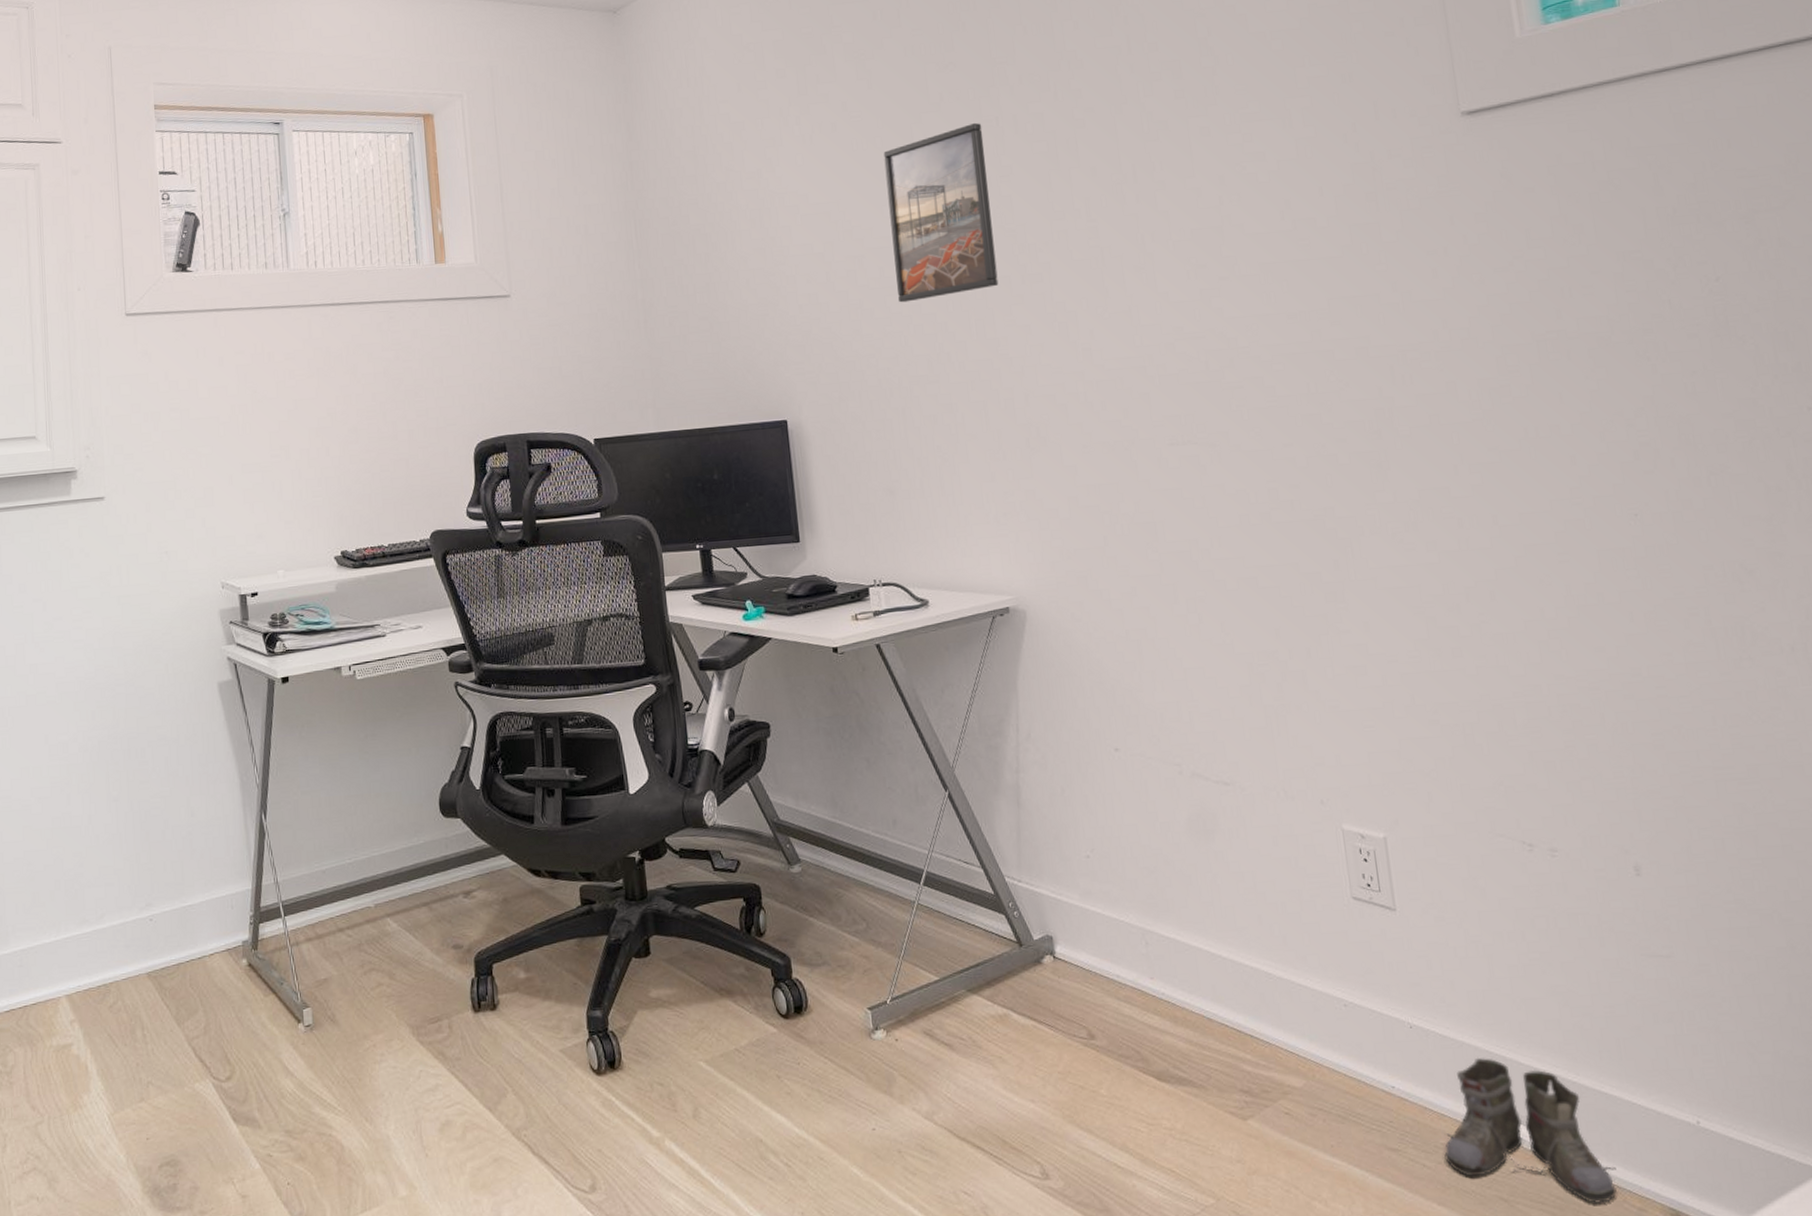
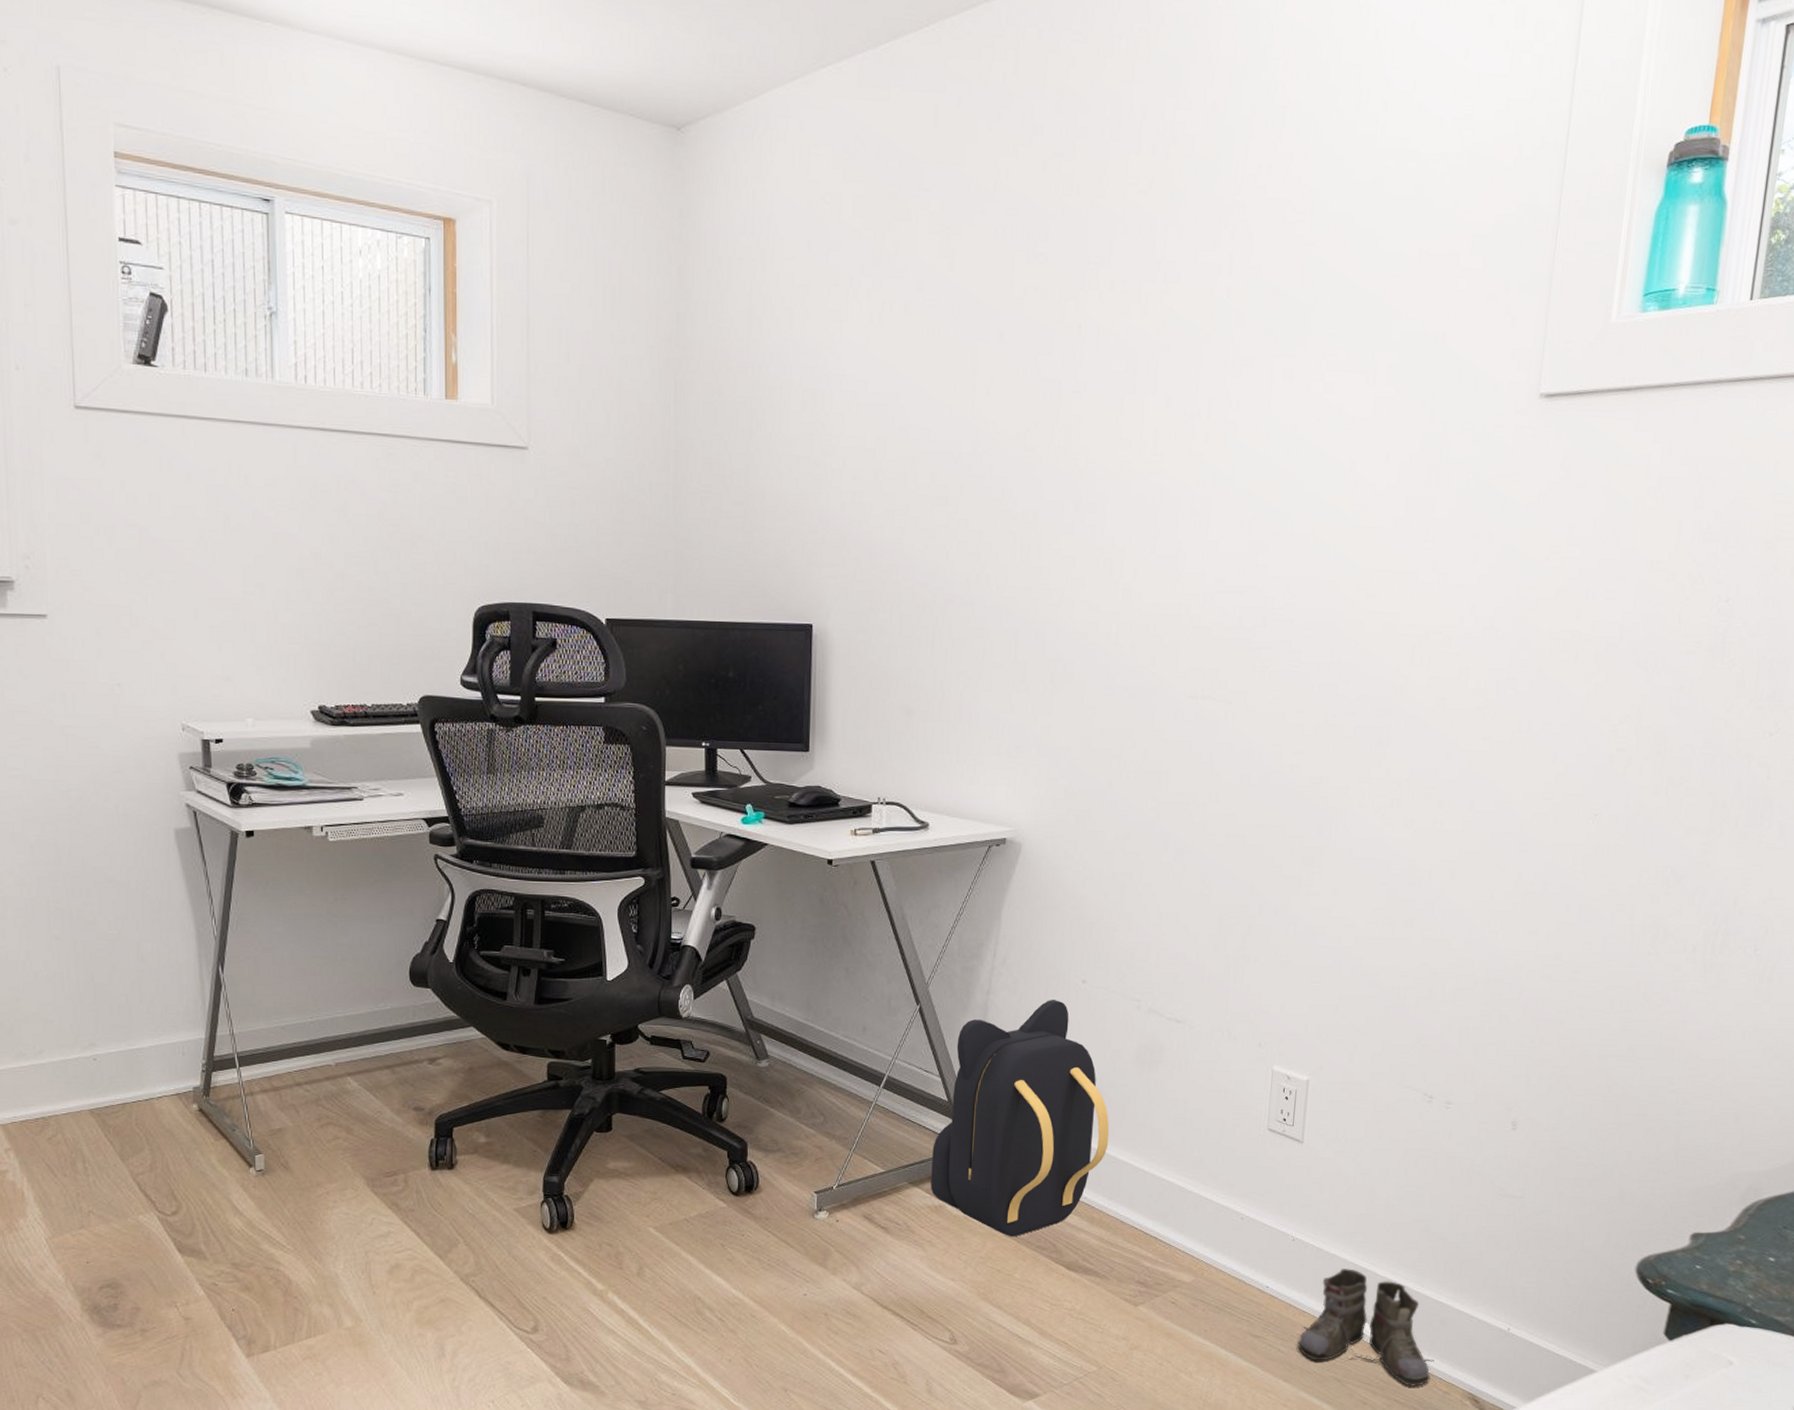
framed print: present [883,122,999,303] -> none [946,326,1063,516]
backpack: none [986,771,1177,1046] -> present [930,999,1110,1237]

